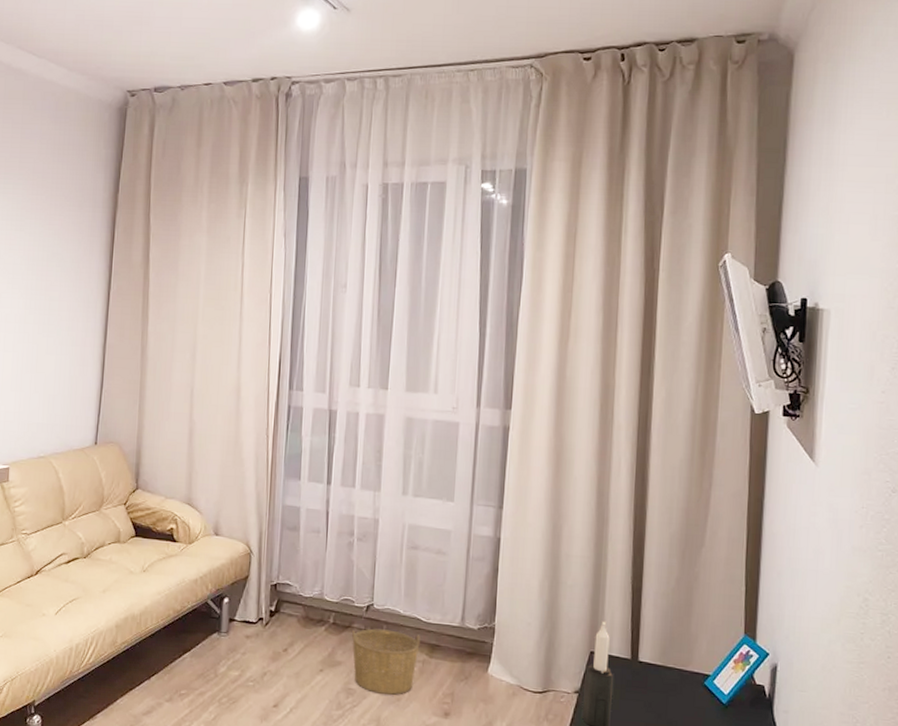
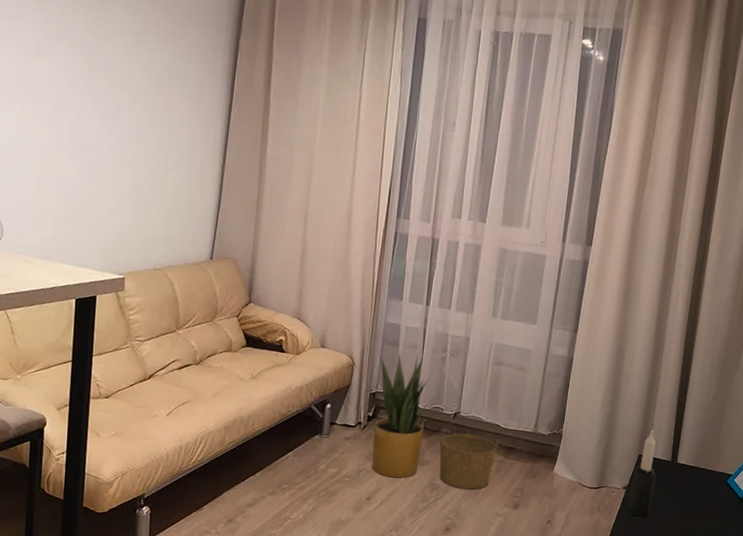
planter: none [276,540,342,682] -> present [371,354,434,479]

